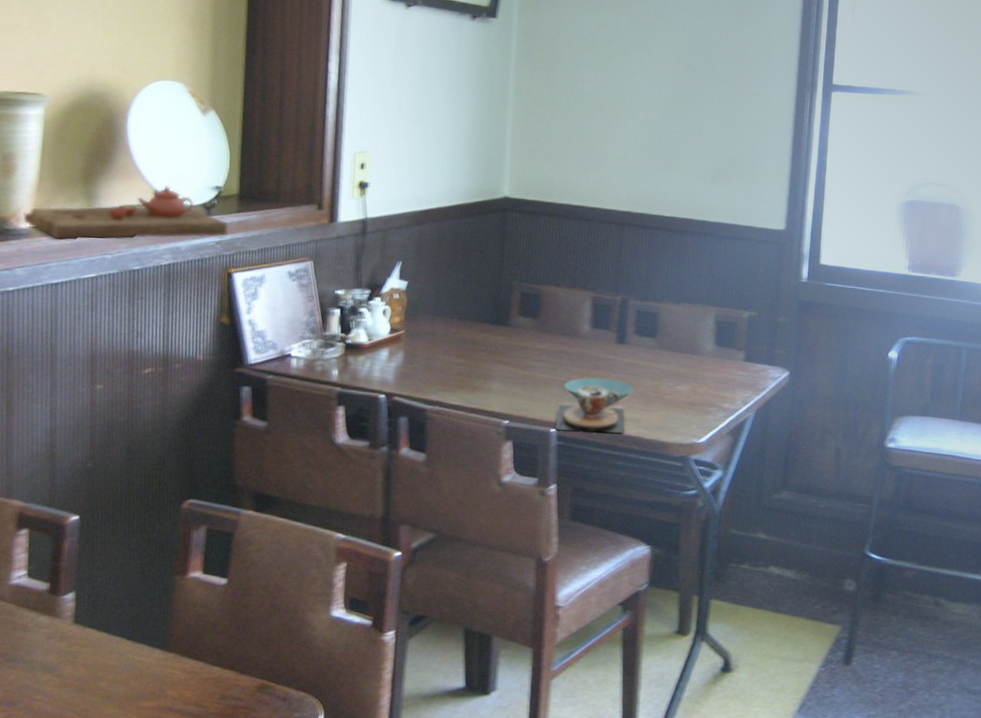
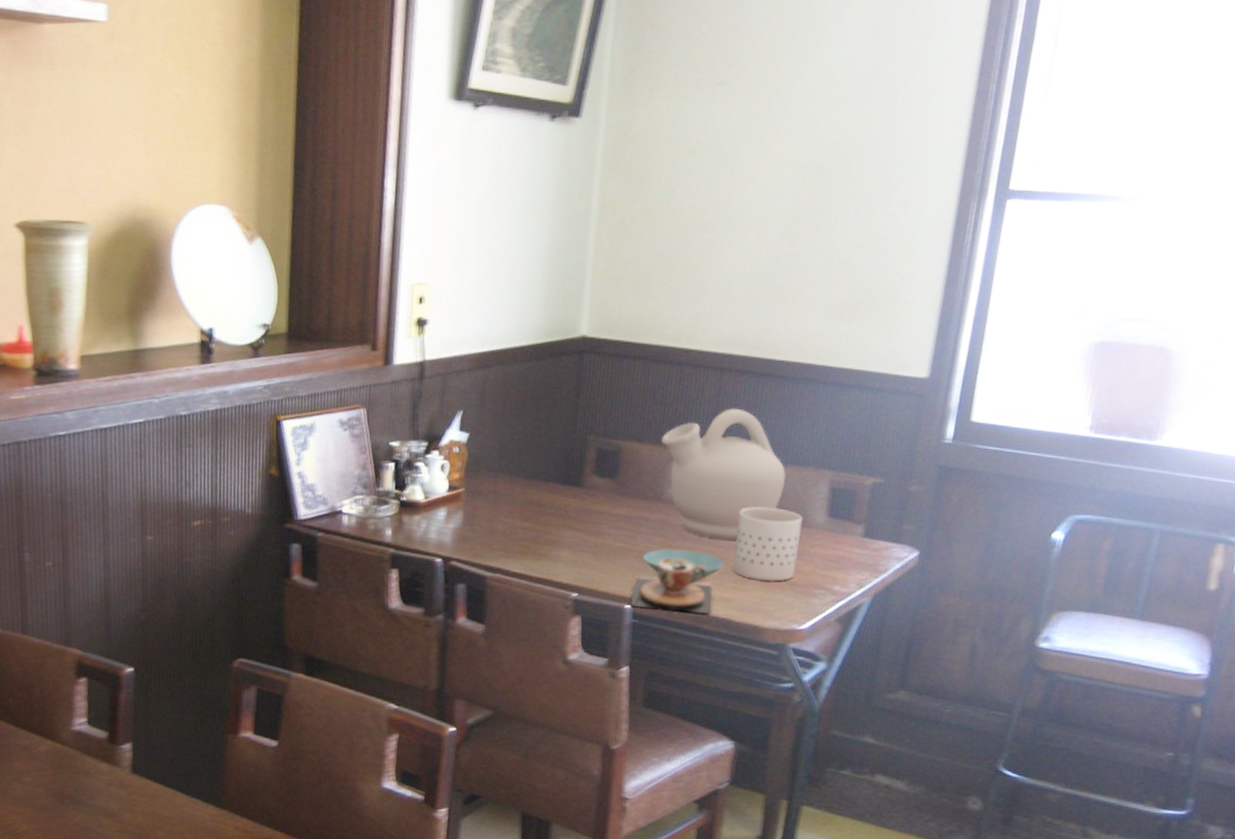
tea set: present [23,186,229,241] -> none [71,323,278,383]
teapot: none [574,256,679,368] -> present [660,408,786,540]
mug: none [641,338,696,402] -> present [733,506,803,582]

